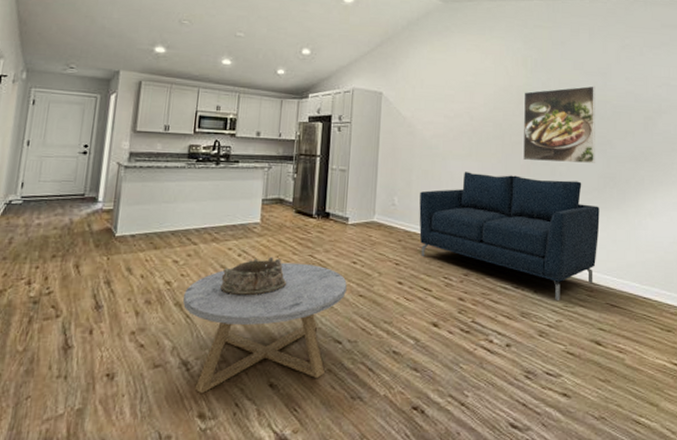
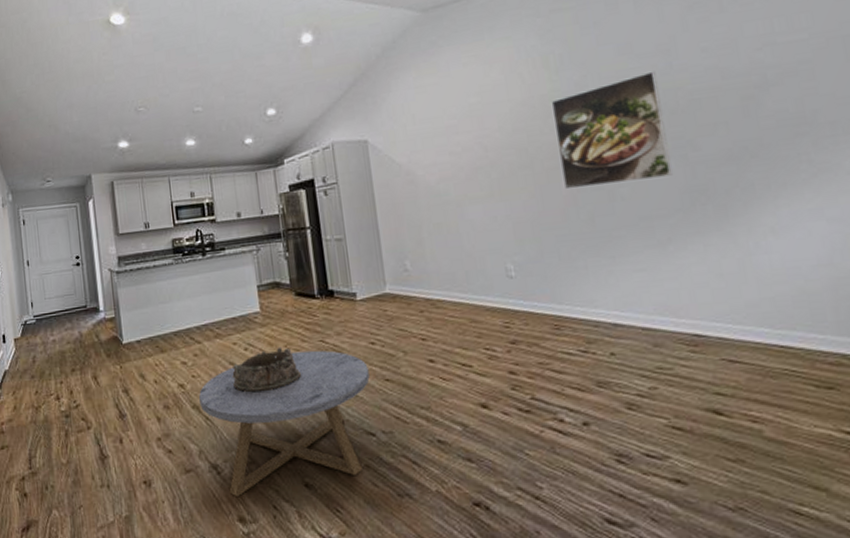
sofa: present [419,172,600,300] -> none [436,203,697,362]

